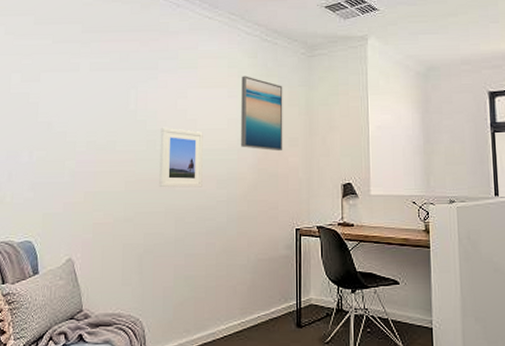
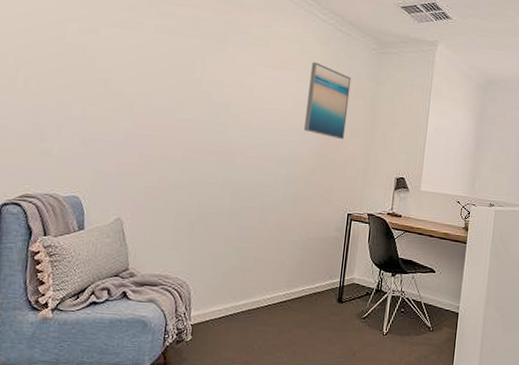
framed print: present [159,127,203,188] -> none [218,100,268,165]

